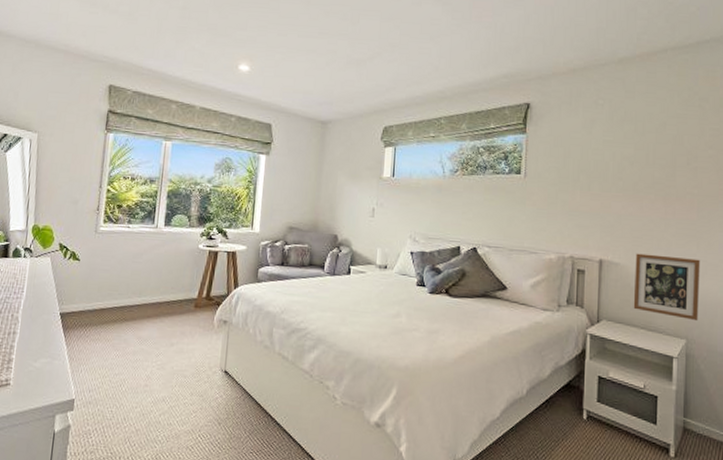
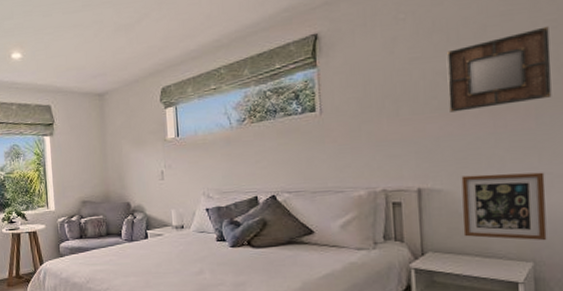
home mirror: none [632,133,713,196] -> present [447,26,552,112]

